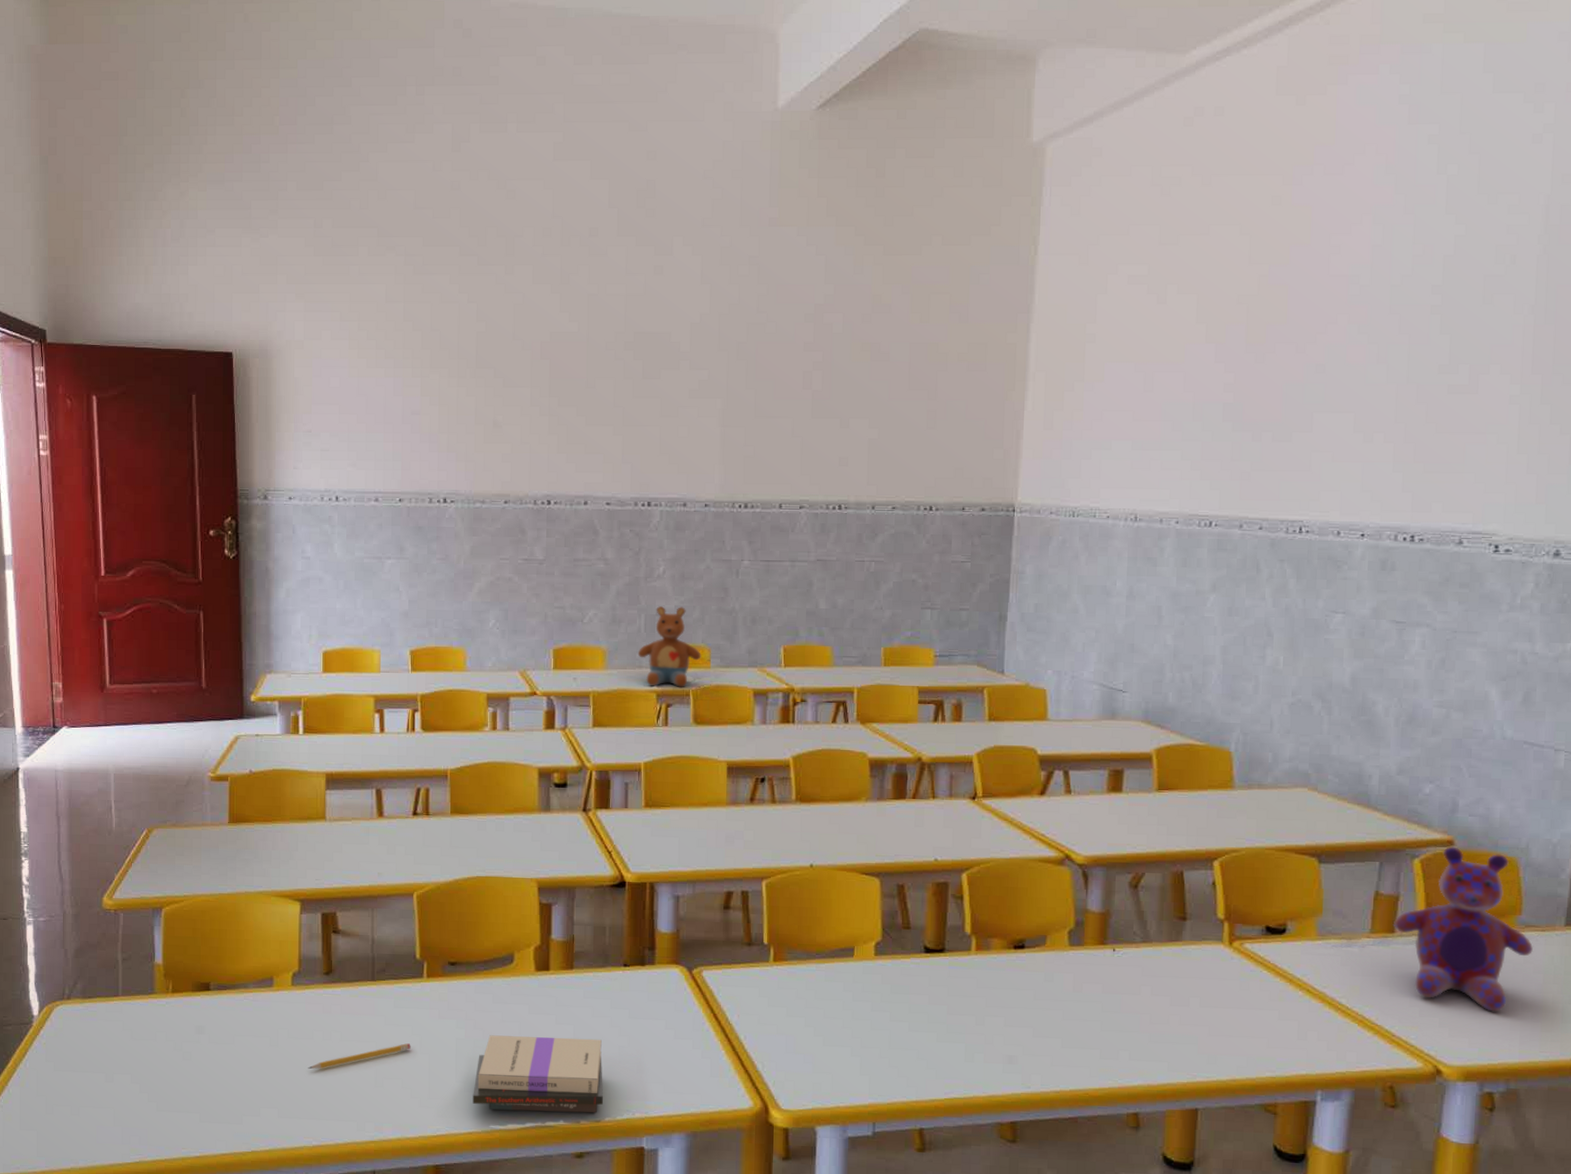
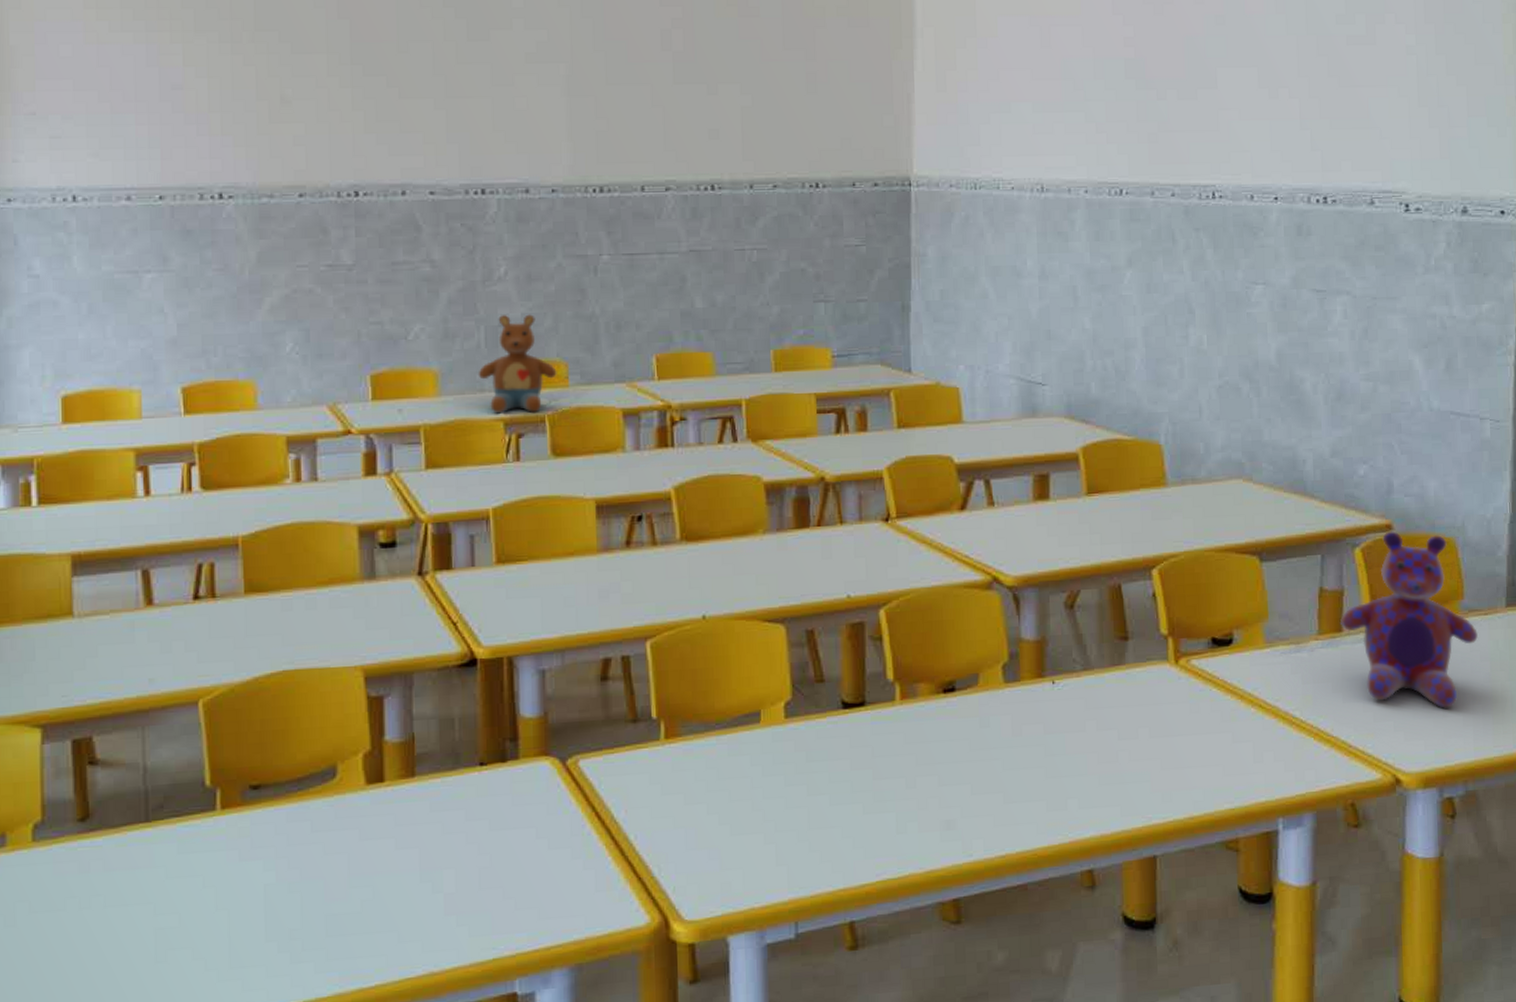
pencil: present [308,1043,411,1069] -> none [59,899,203,951]
books: present [473,1035,604,1113] -> none [289,862,463,973]

